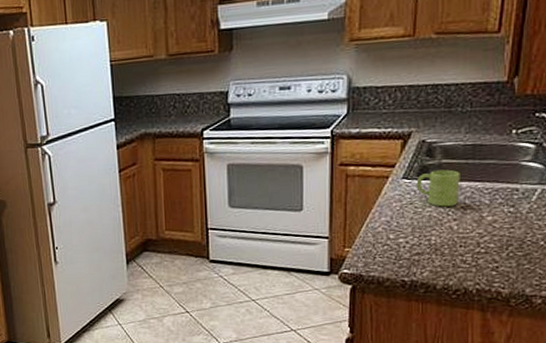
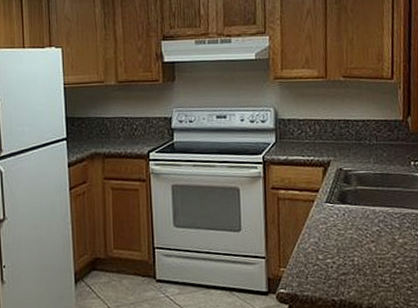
mug: present [416,169,460,207] -> none [337,195,374,230]

